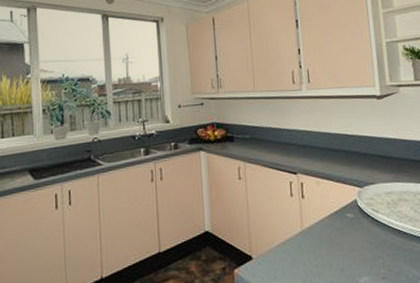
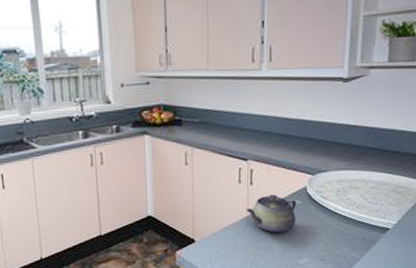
teapot: none [299,208,351,250] -> present [245,194,297,234]

